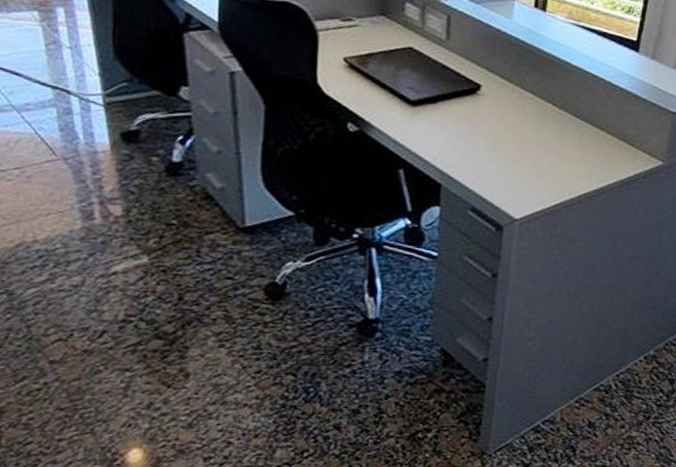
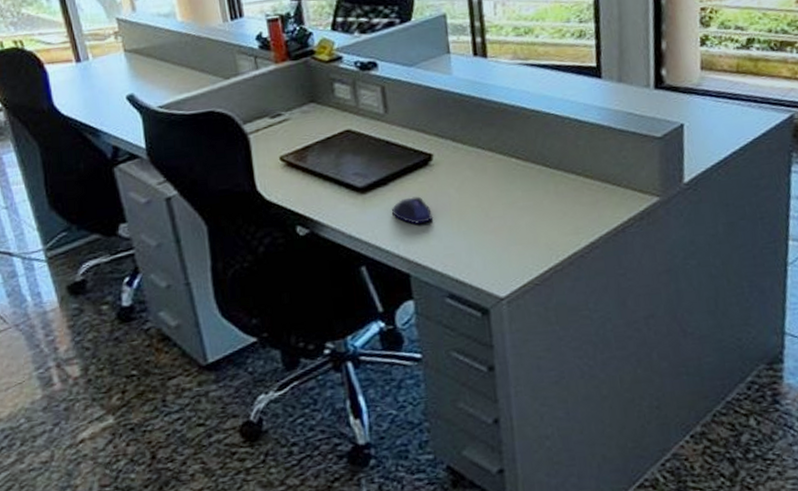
computer mouse: none [435,118,471,143] -> present [391,196,434,224]

